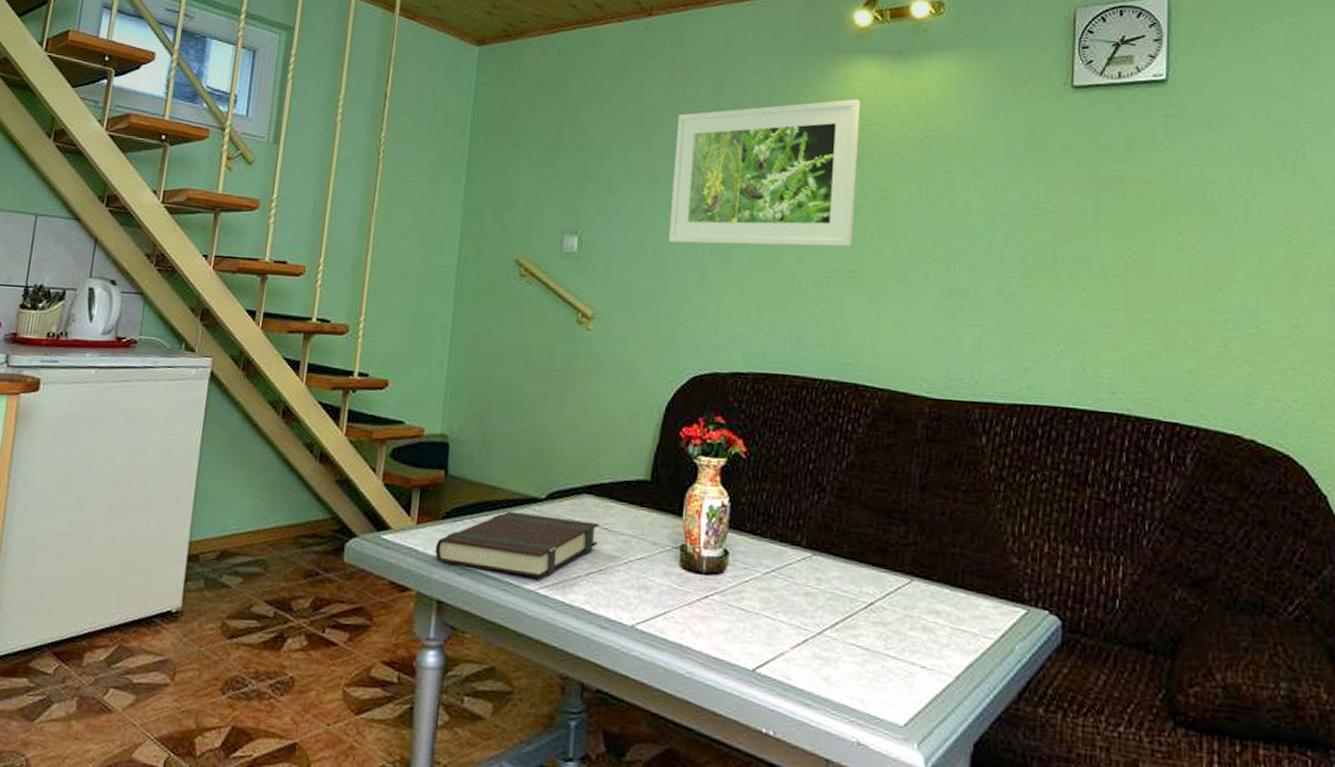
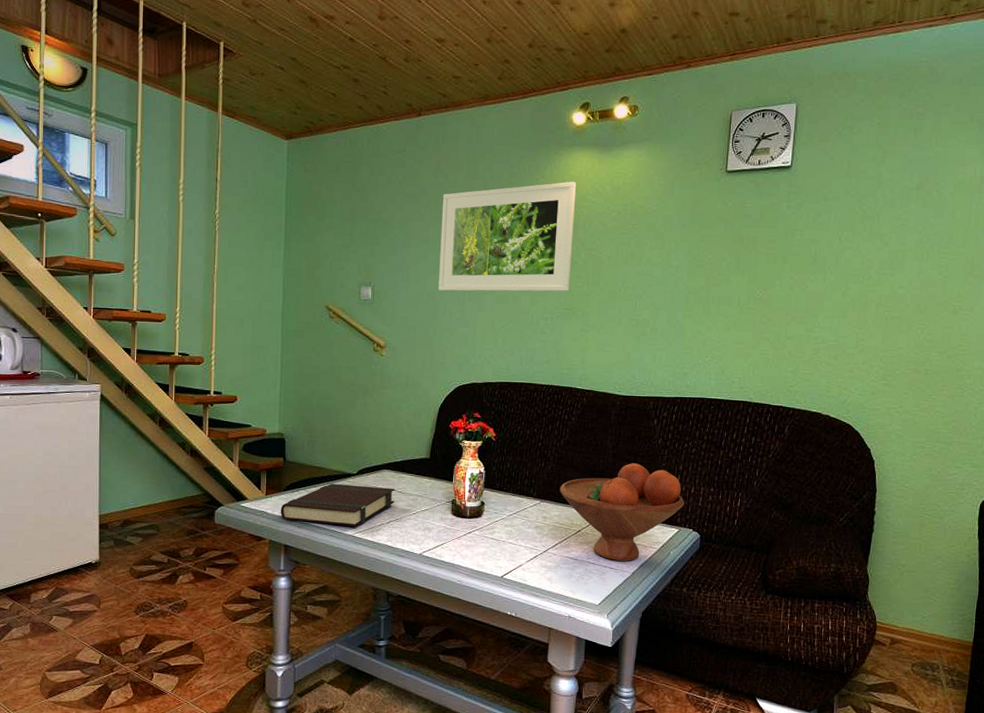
fruit bowl: none [840,501,1034,657] -> present [559,463,685,561]

